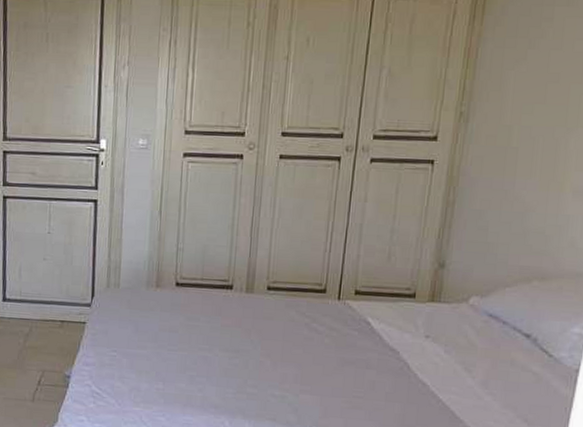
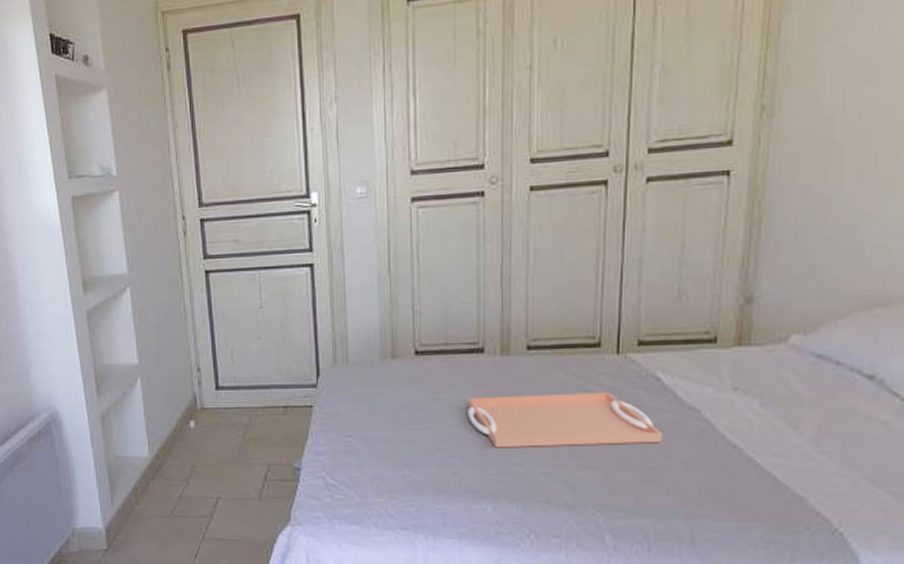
serving tray: none [215,326,370,377] -> present [468,393,663,448]

